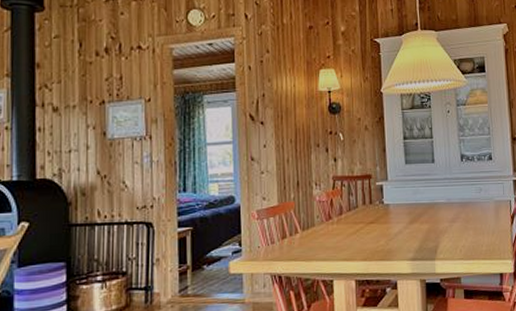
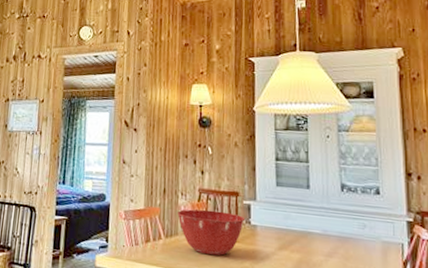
mixing bowl: none [312,196,378,241] -> present [176,209,244,256]

